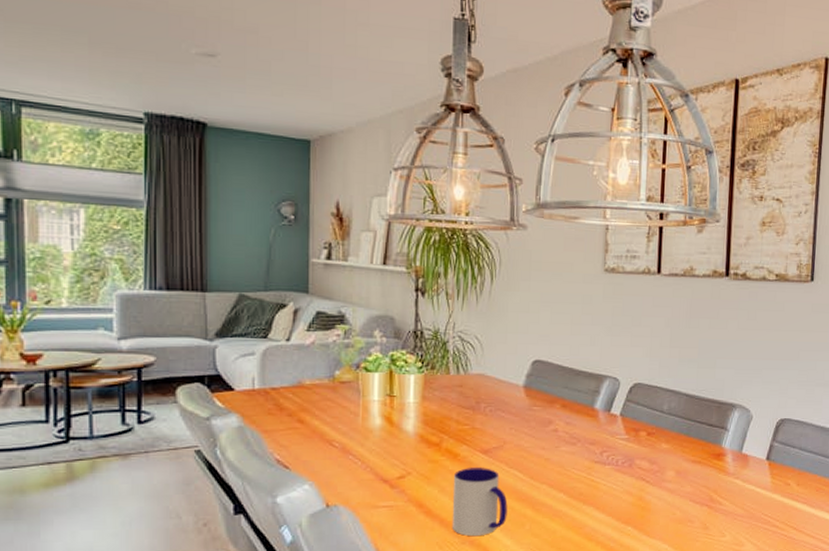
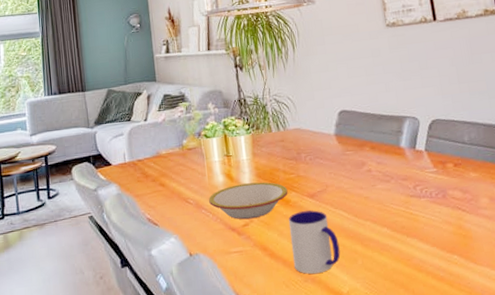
bowl: none [360,430,458,471] -> present [209,182,288,220]

